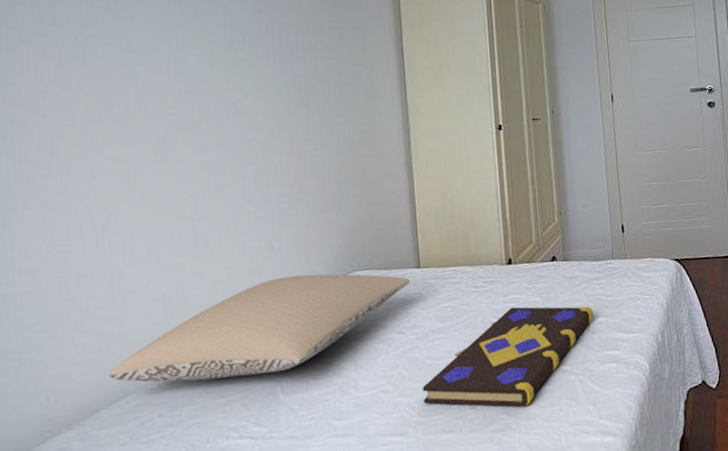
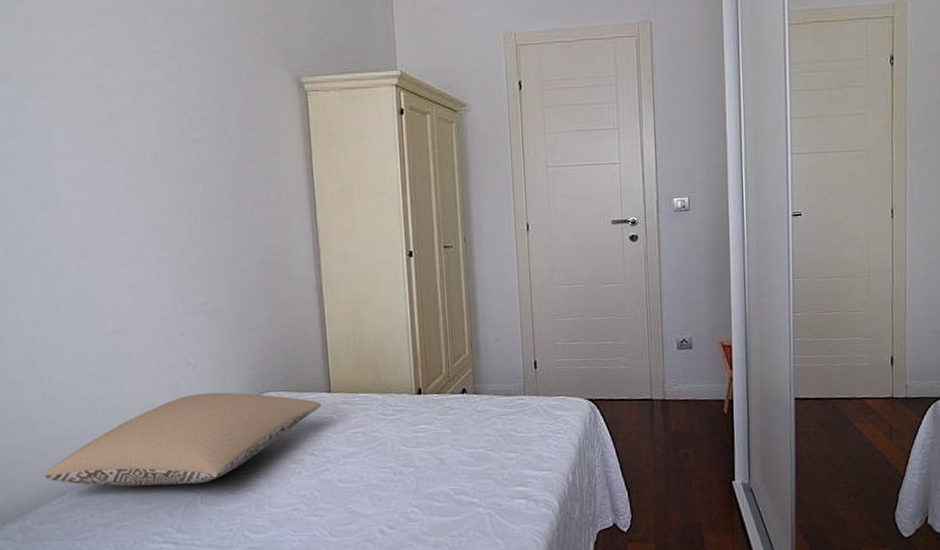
book: present [422,306,594,408] -> none [333,437,504,535]

